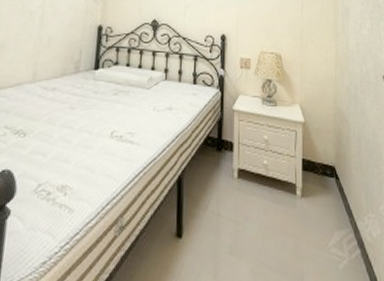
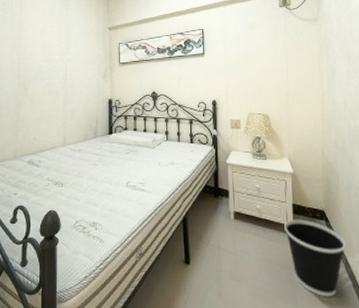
wastebasket: none [293,177,356,271] -> present [284,219,346,298]

